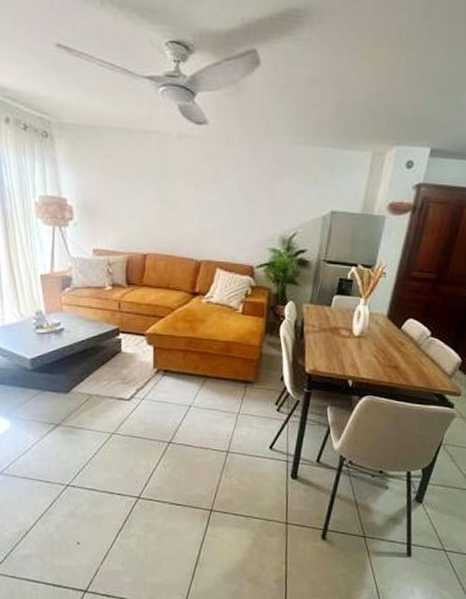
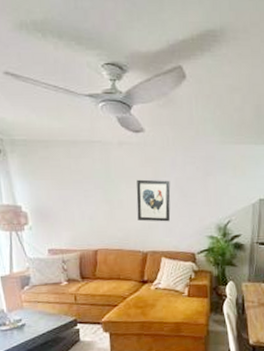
wall art: none [193,178,233,229] -> present [136,179,171,222]

